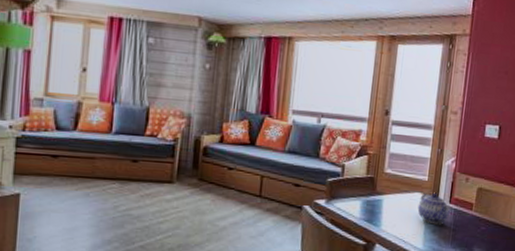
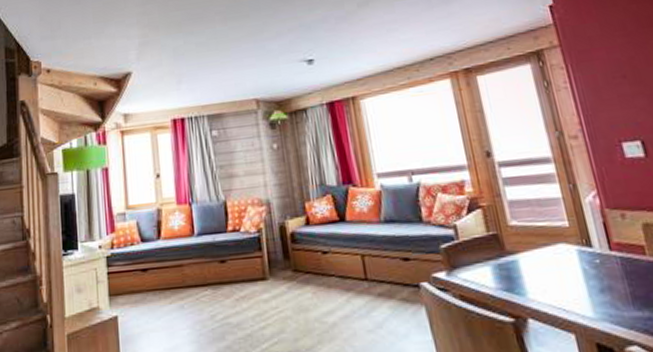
teapot: present [417,193,450,225] -> none [566,241,616,282]

